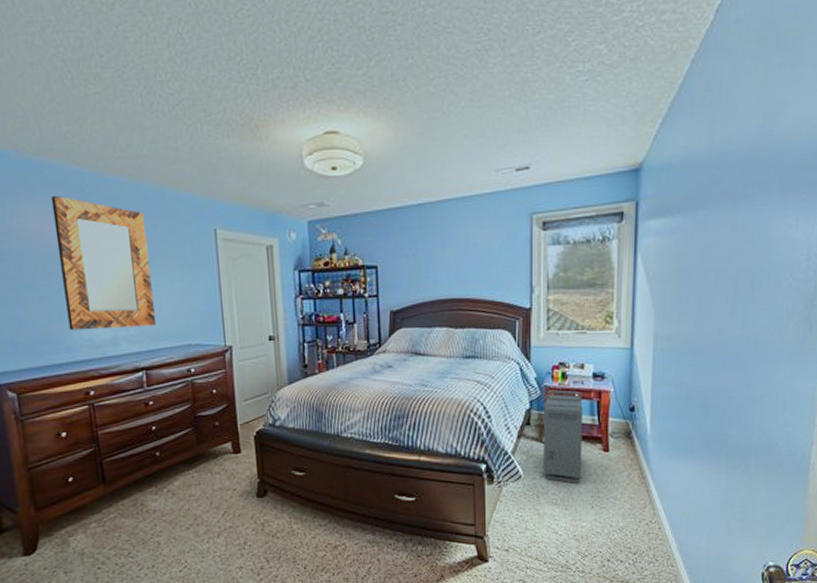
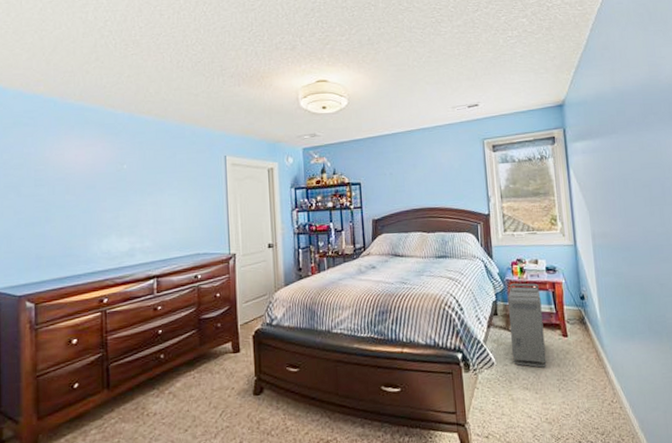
home mirror: present [51,195,156,331] -> none [87,132,169,245]

